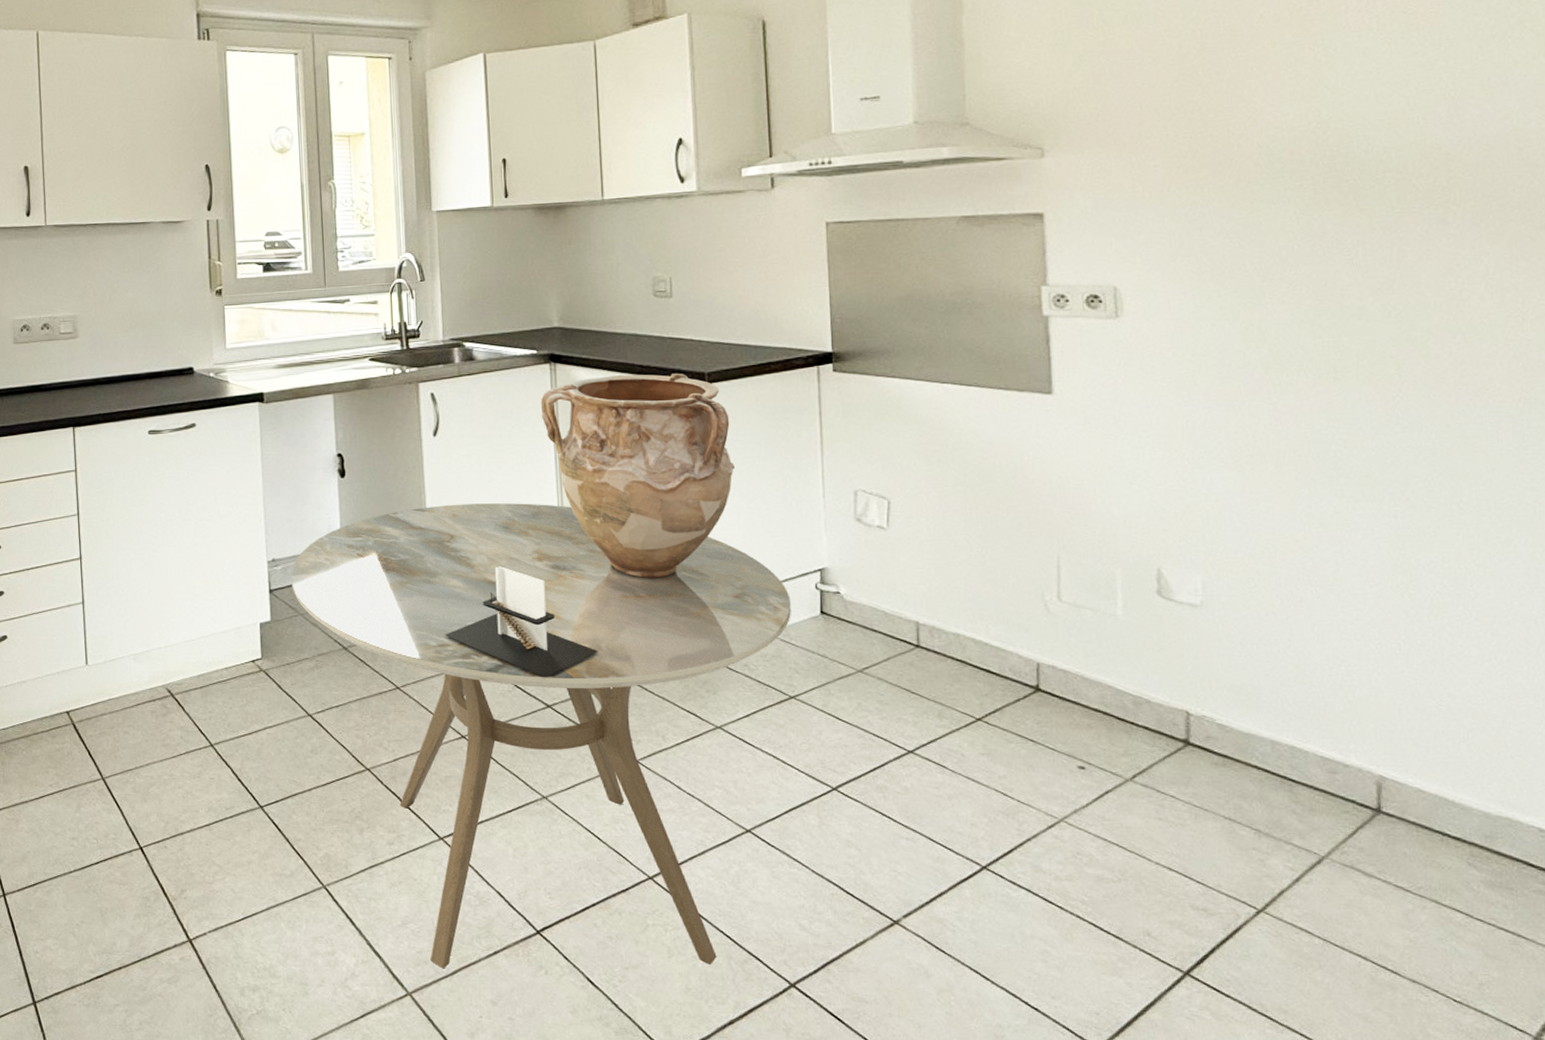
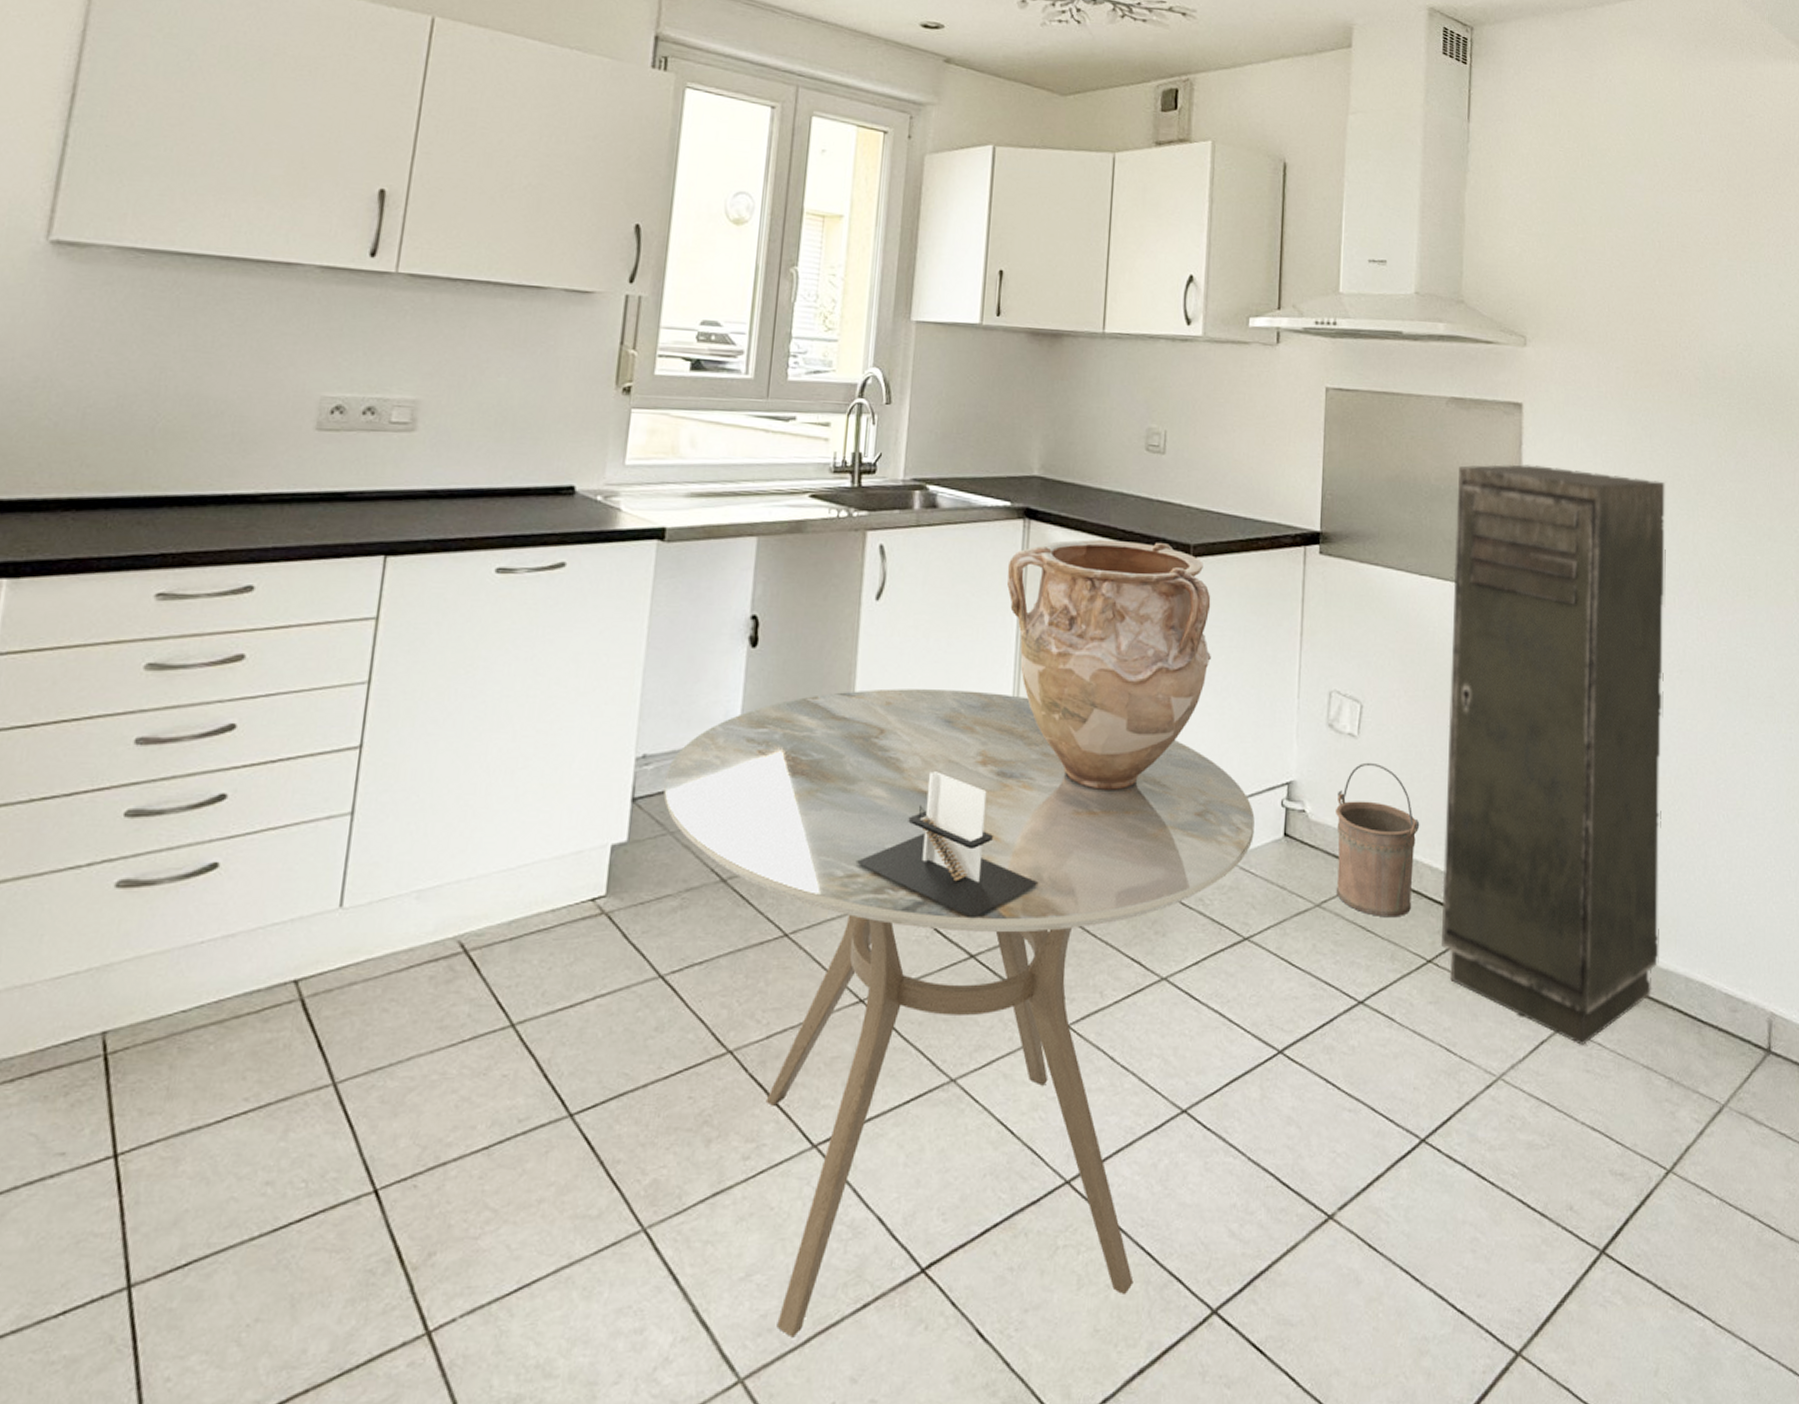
bucket: none [871,550,959,682] -> present [1336,762,1420,918]
storage cabinet: none [975,270,1238,796] -> present [1442,464,1666,1045]

